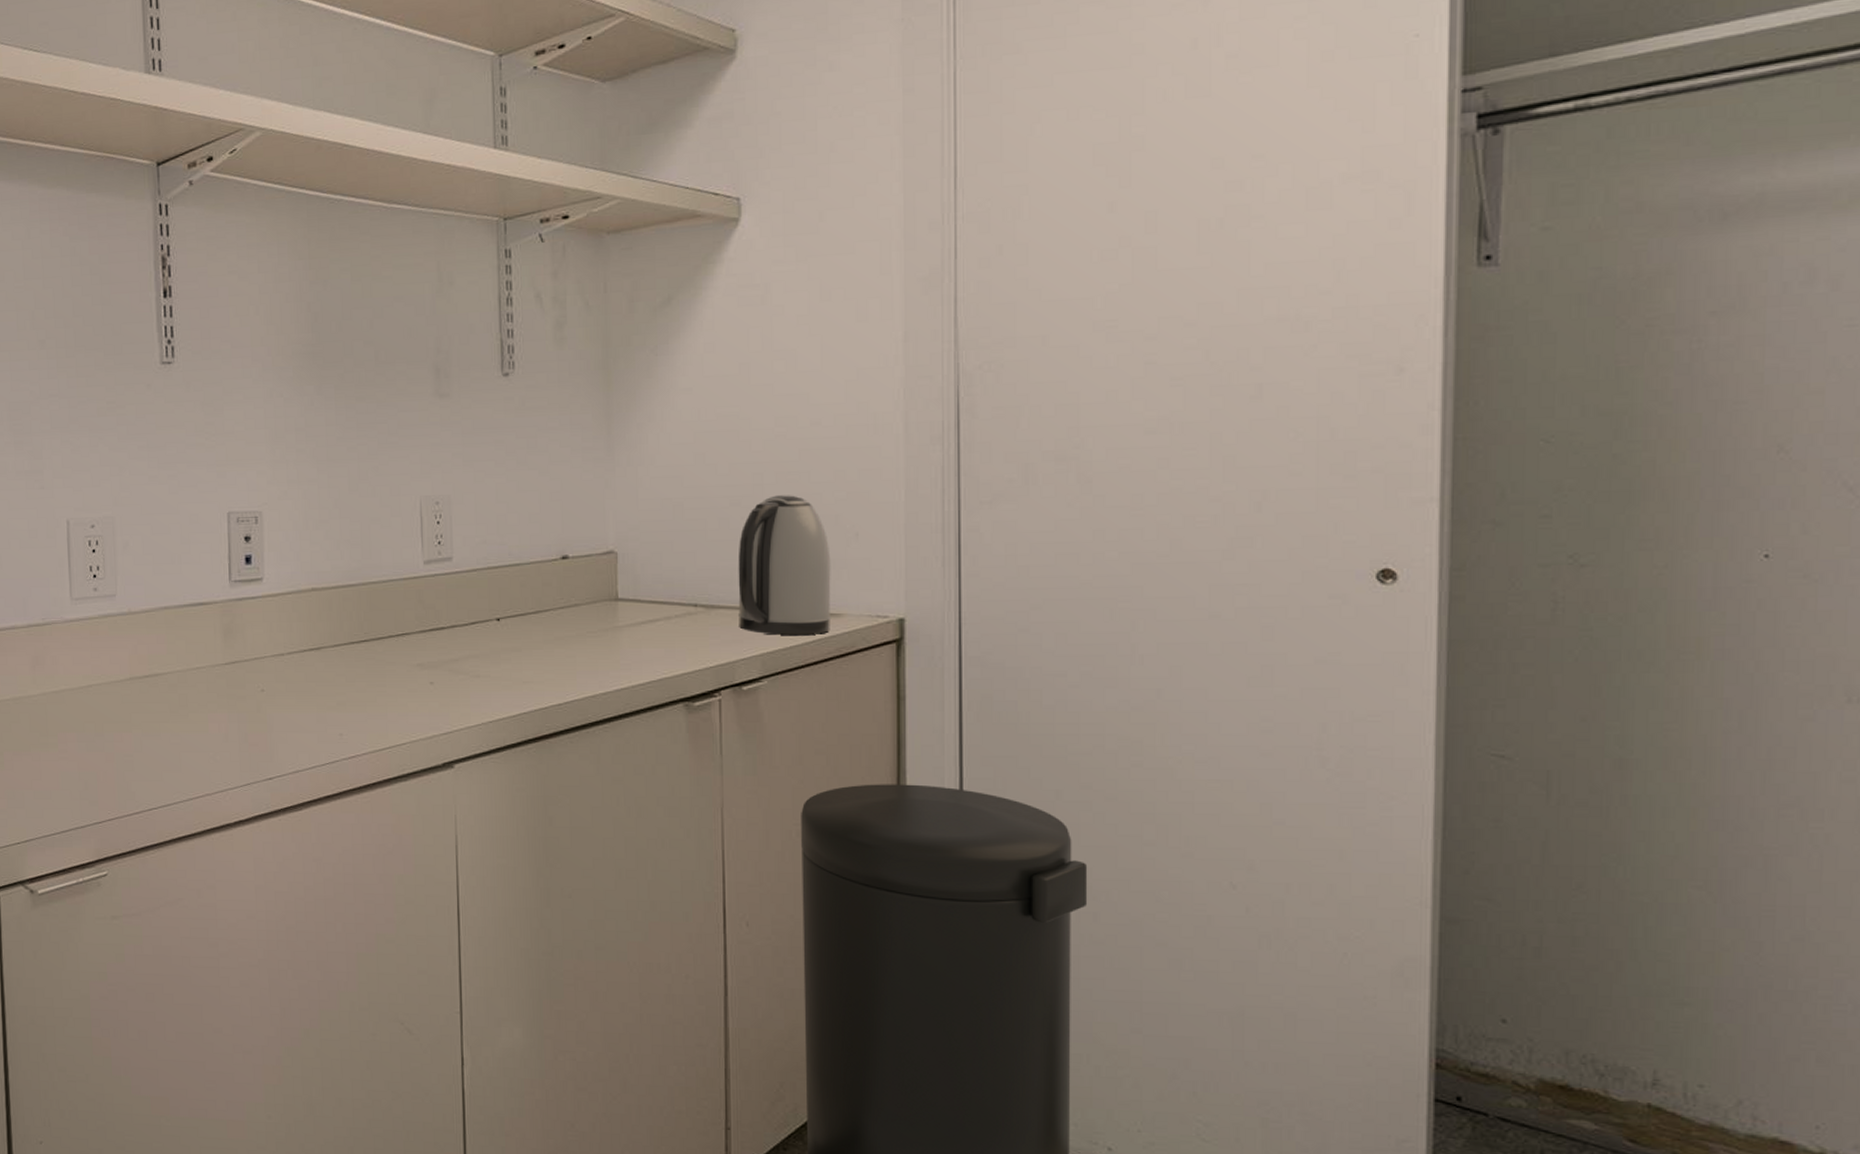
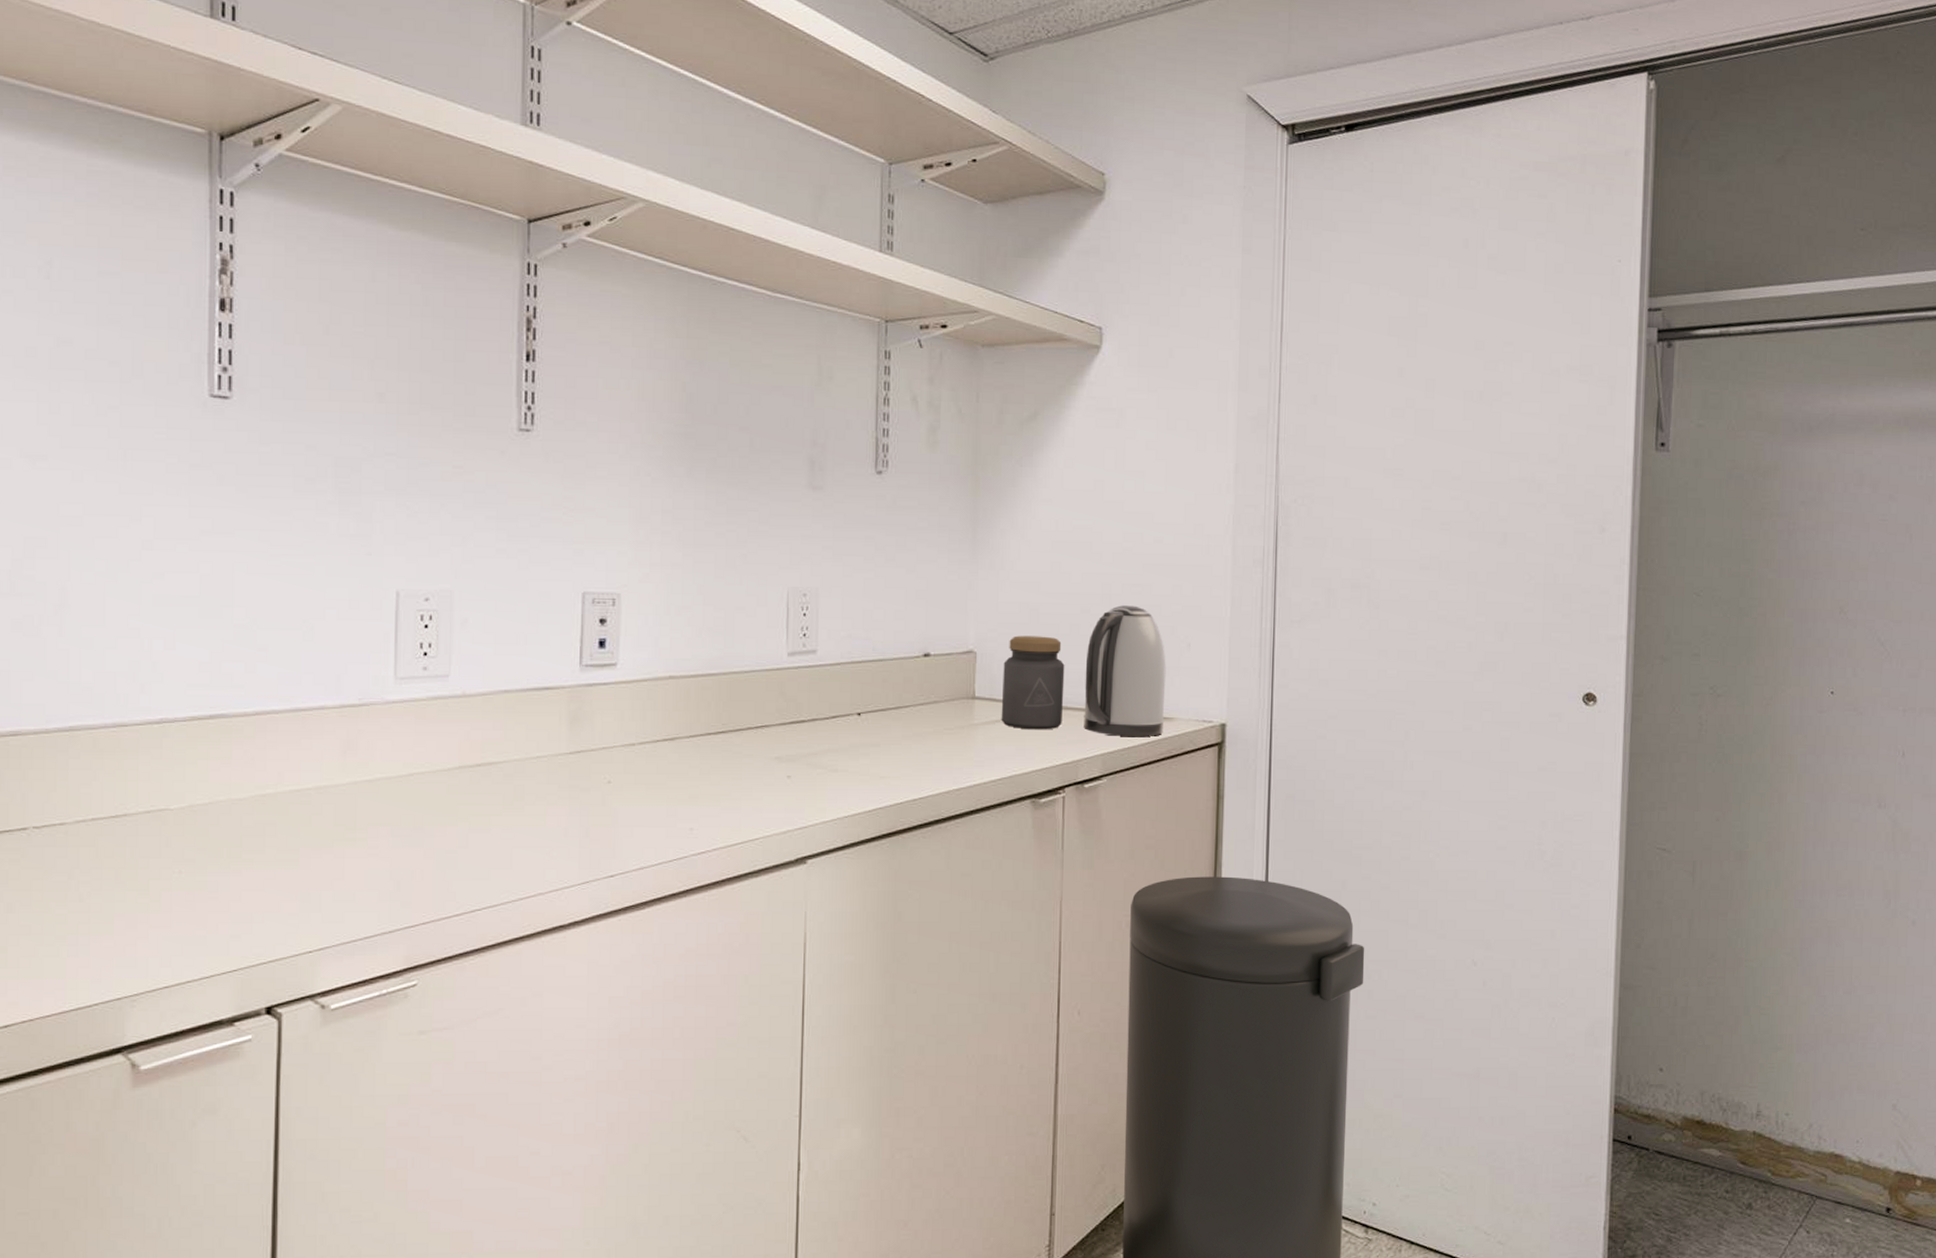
jar: none [646,532,715,631] -> present [1001,635,1065,730]

